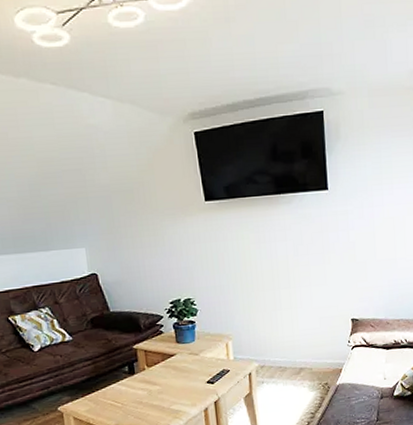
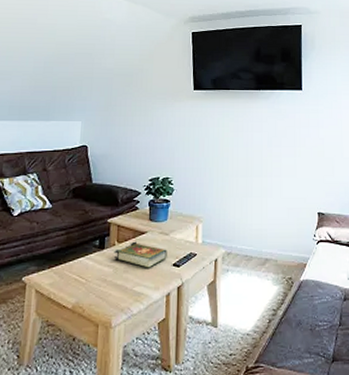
book: none [145,364,200,388] -> present [113,241,167,268]

